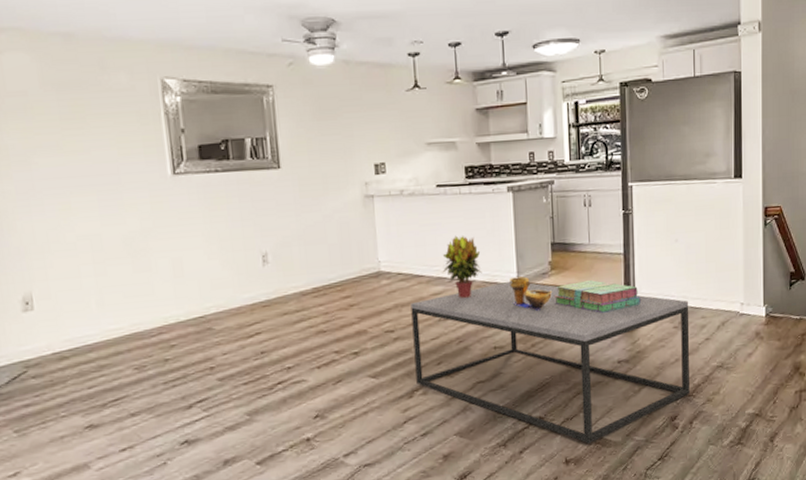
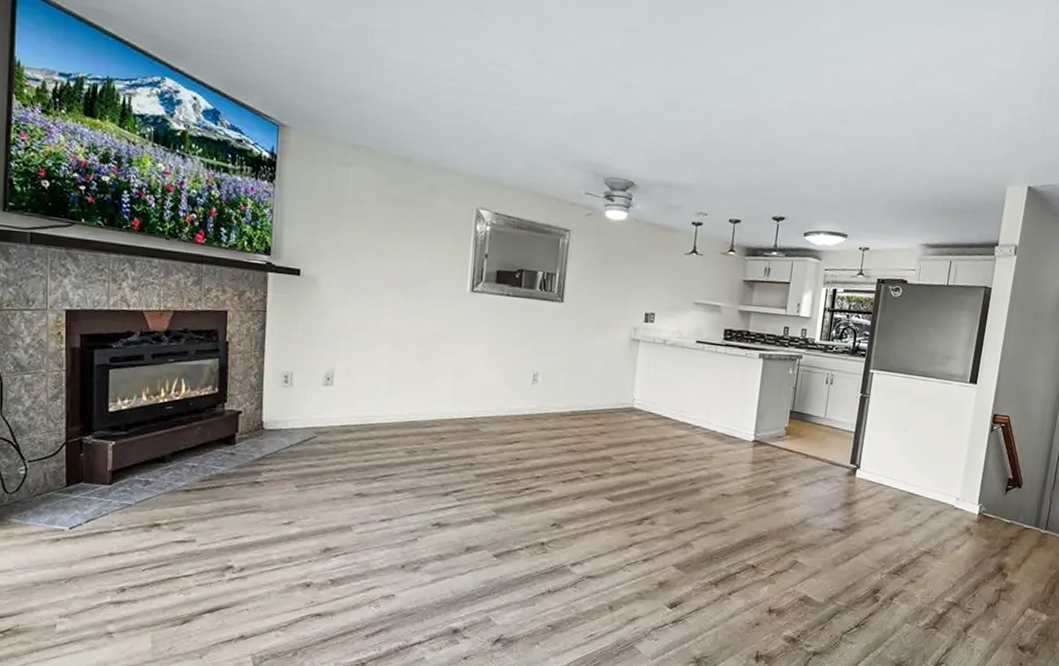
coffee table: present [411,280,690,444] -> none [647,437,908,599]
potted plant: present [442,235,482,298] -> none [689,388,725,445]
decorative bowl: present [510,276,553,311] -> none [745,435,784,469]
stack of books: present [554,280,641,313] -> none [784,450,864,483]

